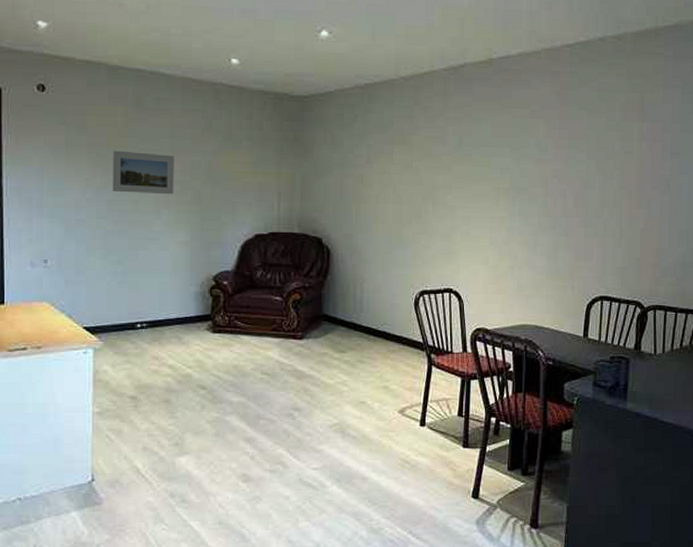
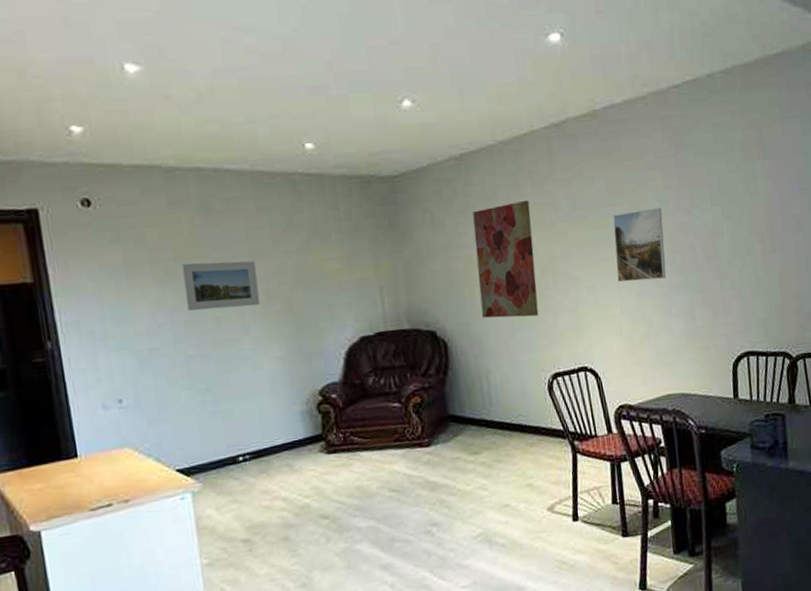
wall art: none [365,132,421,237] -> present [472,200,539,318]
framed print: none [491,153,540,219] -> present [613,207,667,282]

